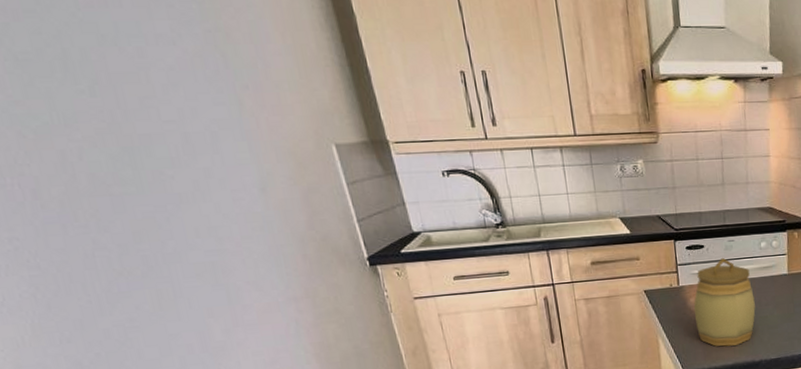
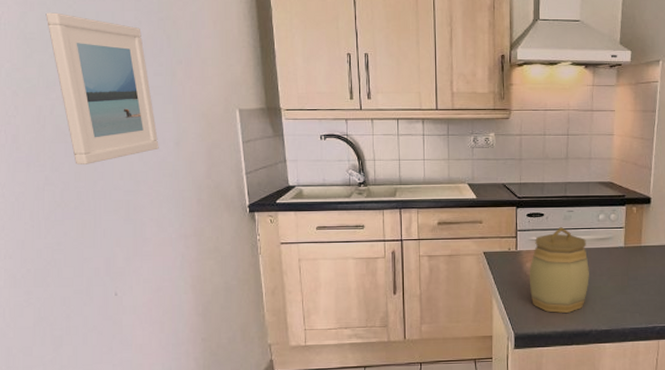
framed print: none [38,23,240,222] -> present [45,12,159,165]

